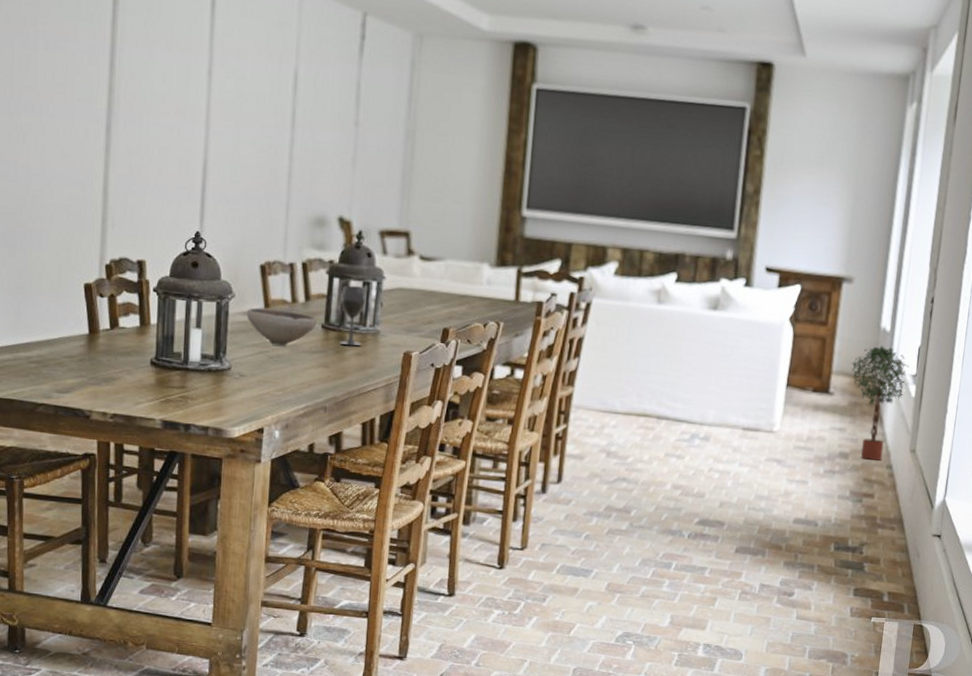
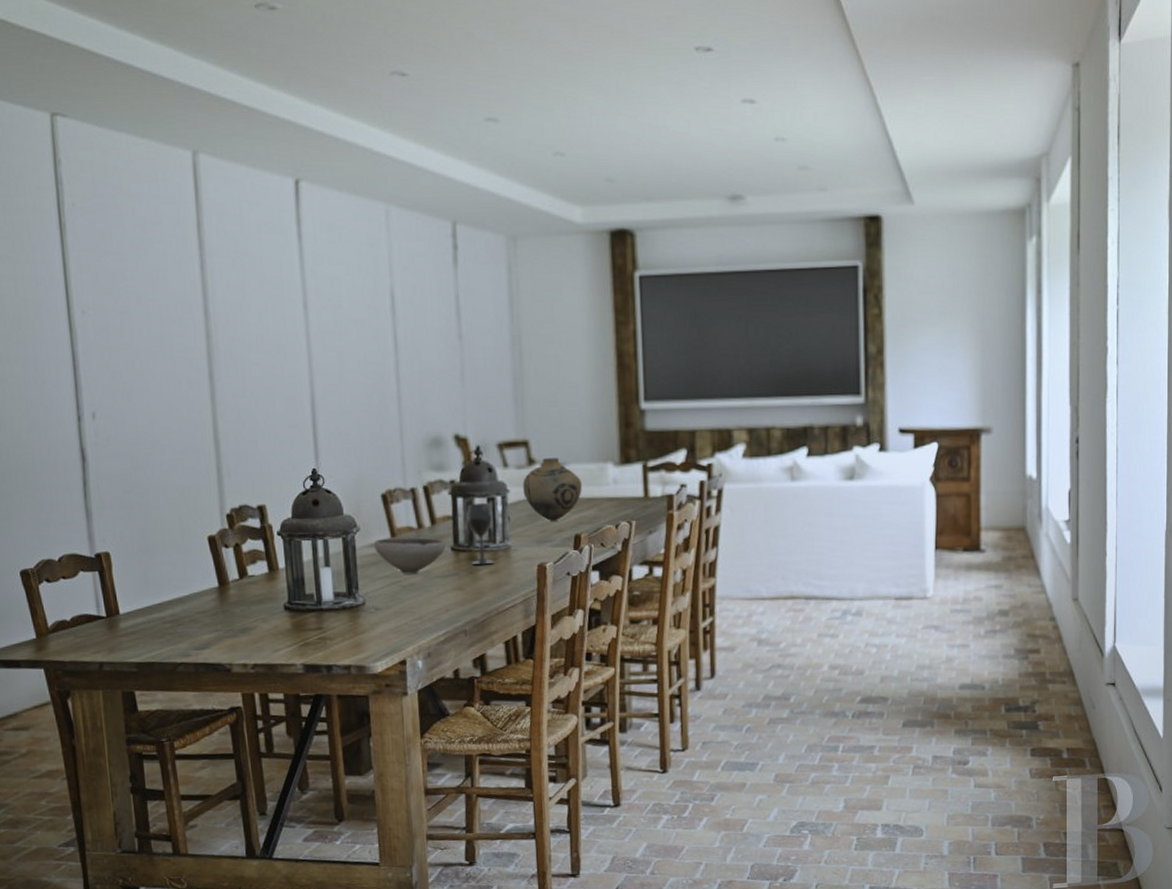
vase: none [399,251,456,312] -> present [523,458,582,521]
potted tree: present [851,345,909,460] -> none [1000,494,1062,614]

